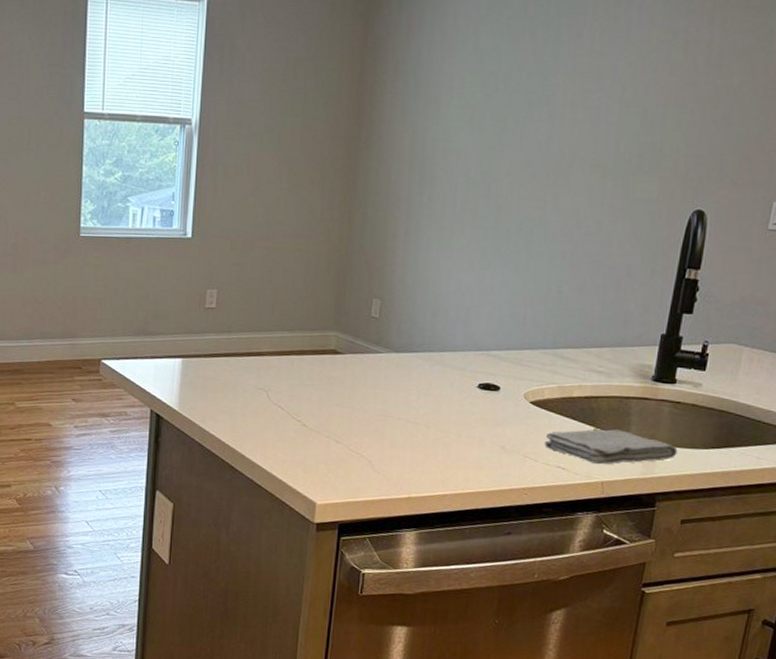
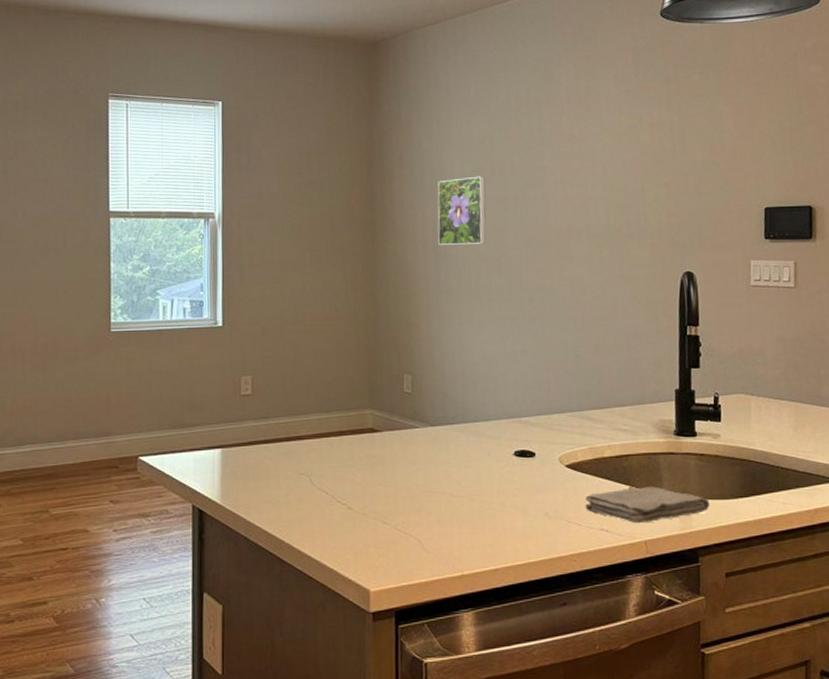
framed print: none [426,92,486,167] -> present [437,176,486,245]

